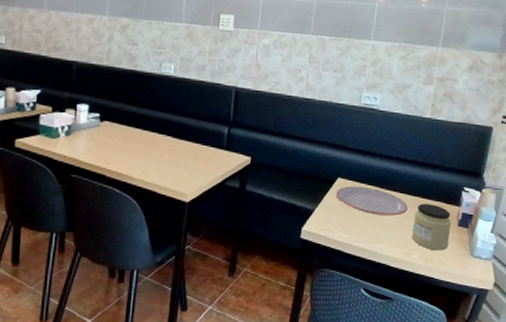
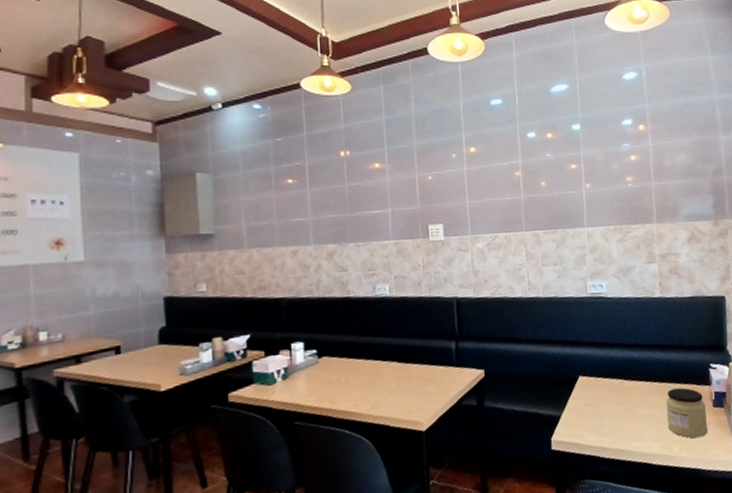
plate: present [336,186,408,216] -> none [580,381,658,411]

